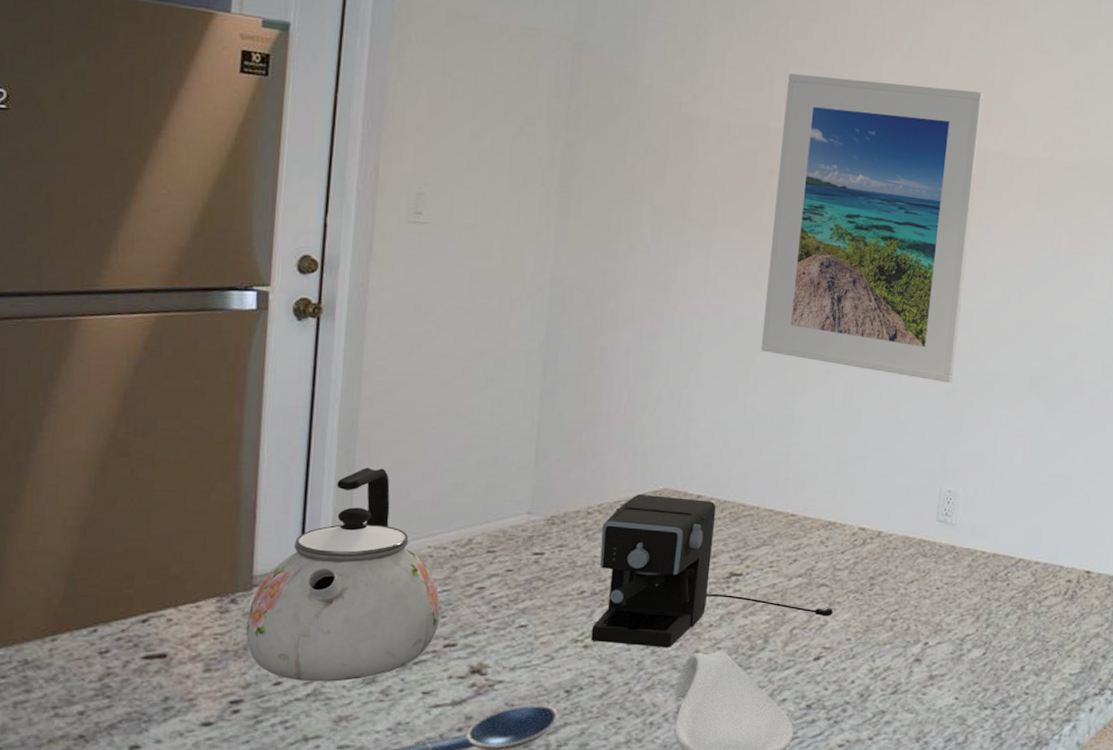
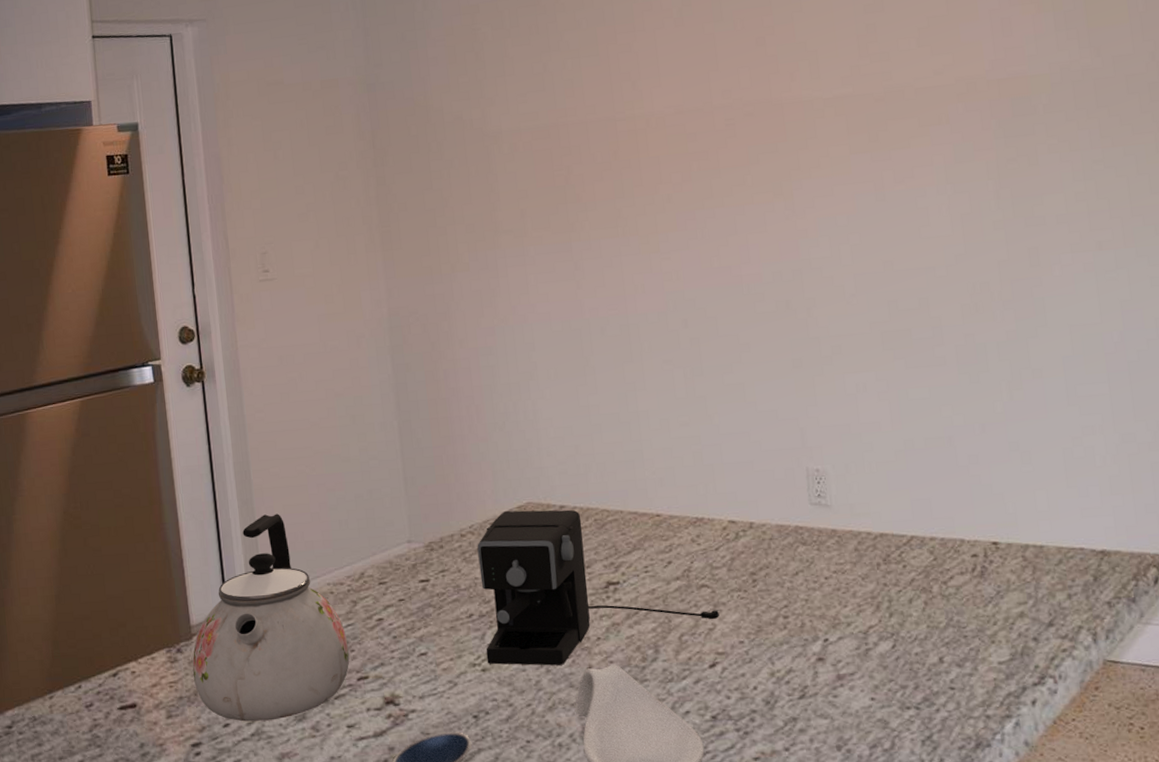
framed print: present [761,73,983,383] -> none [566,41,796,354]

